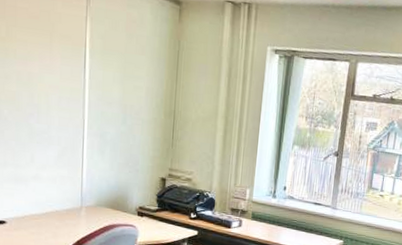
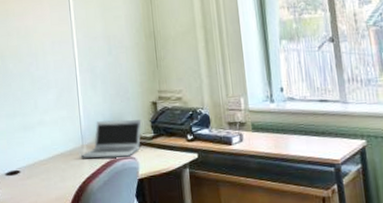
laptop: none [77,186,148,224] -> present [80,119,142,158]

